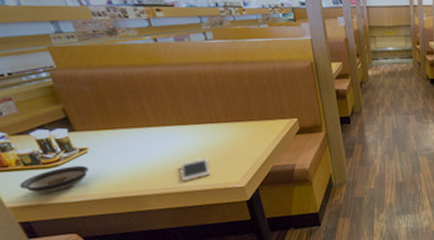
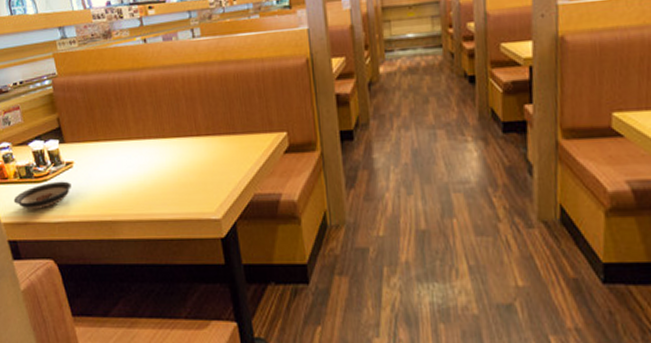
cell phone: present [180,157,211,182] -> none [155,178,186,208]

